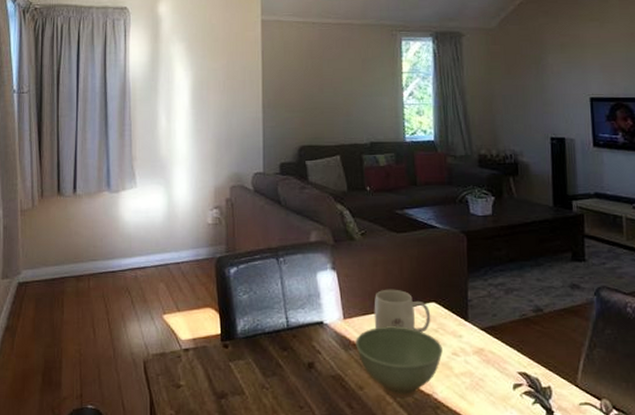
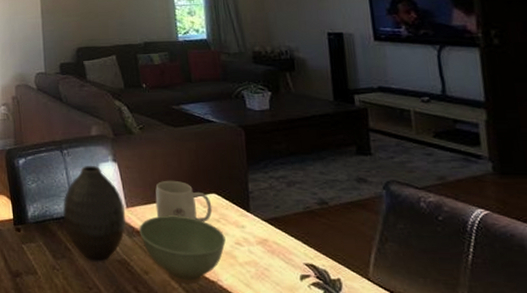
vase: none [275,274,343,378] -> present [62,165,126,262]

